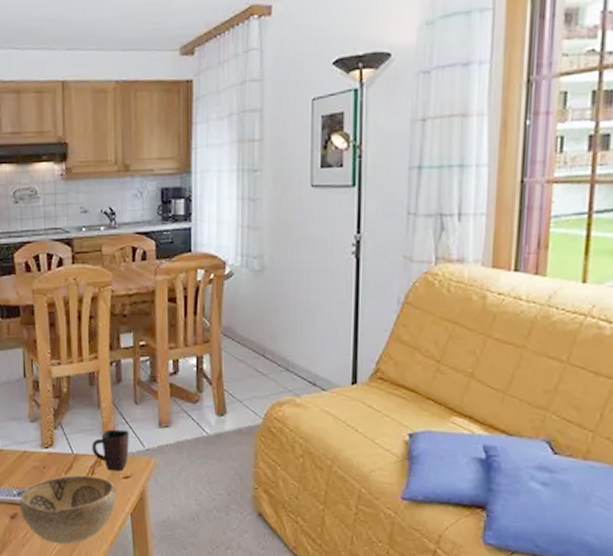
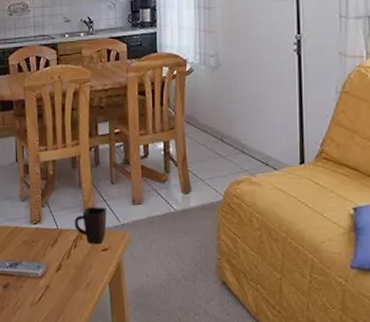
decorative bowl: present [19,475,116,545] -> none [11,248,96,312]

